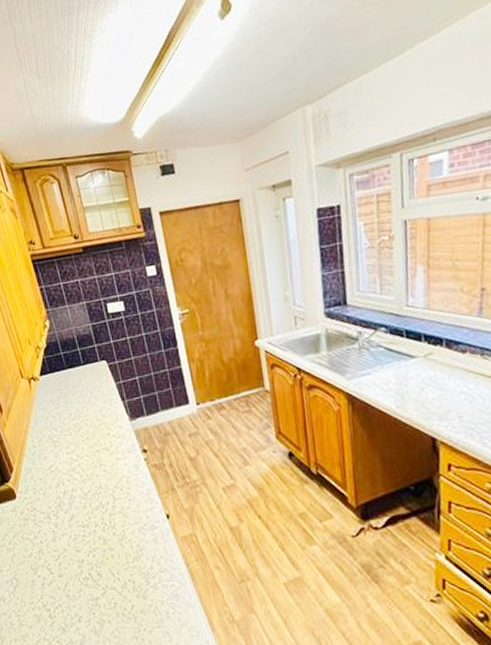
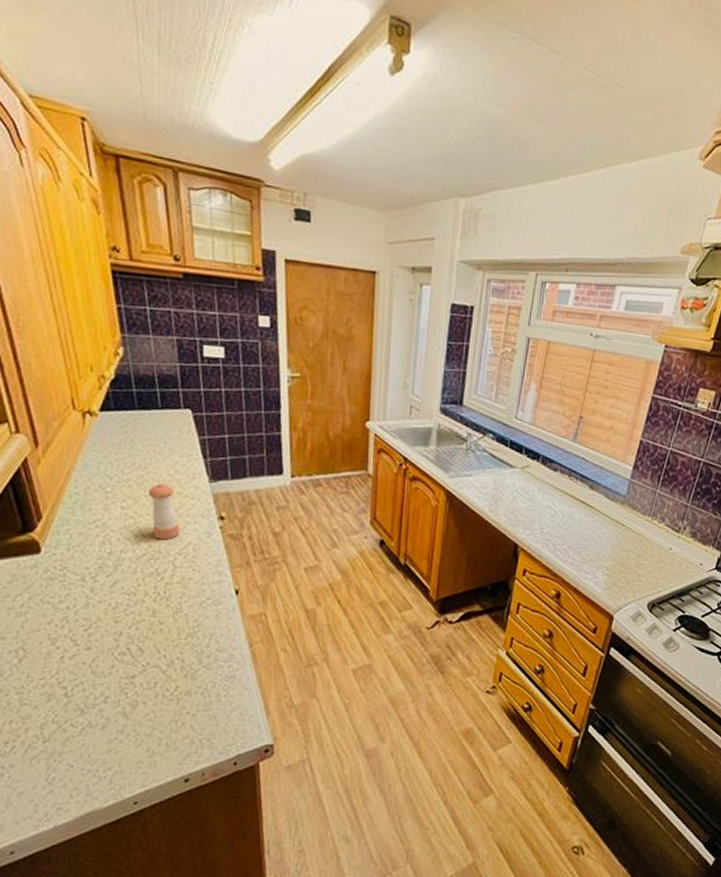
pepper shaker: none [84,427,114,477] -> present [147,483,180,540]

